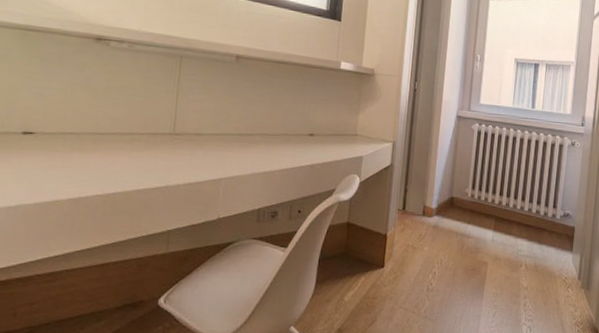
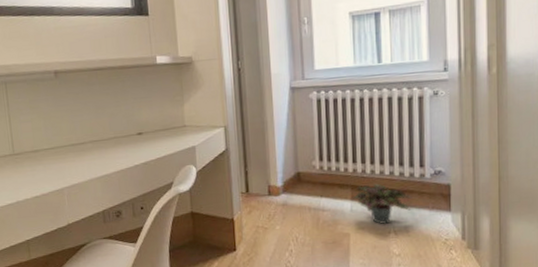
potted plant: none [493,217,544,257] -> present [350,183,412,224]

